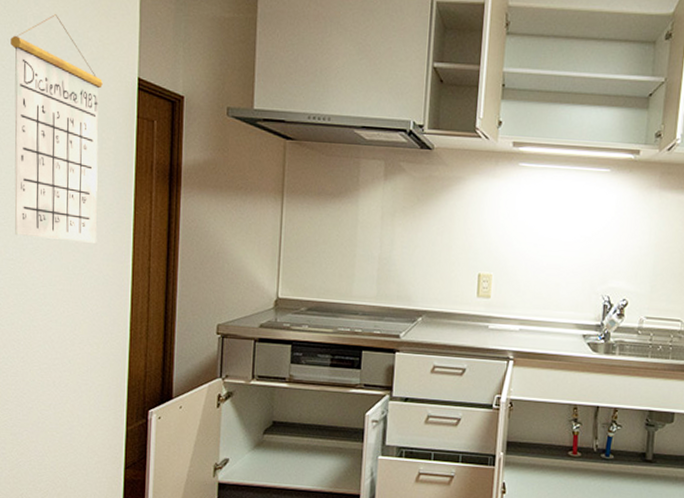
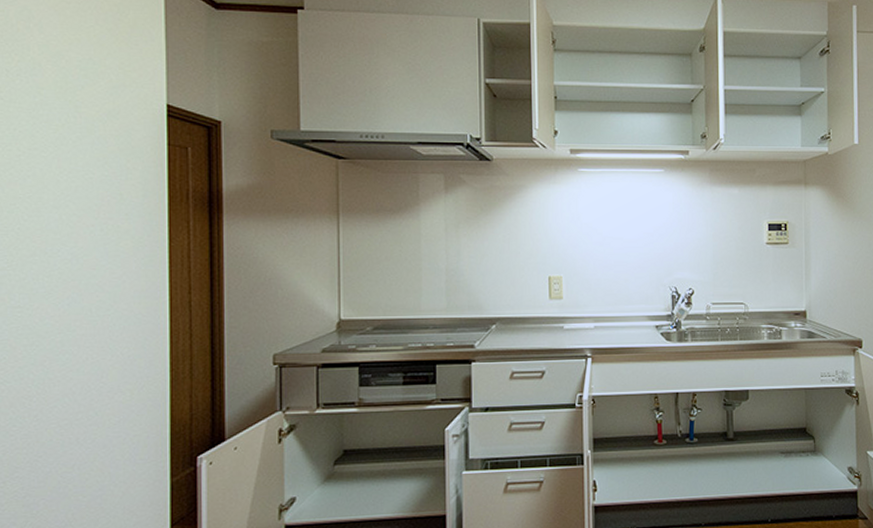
calendar: present [11,14,103,243] -> none [10,42,126,281]

